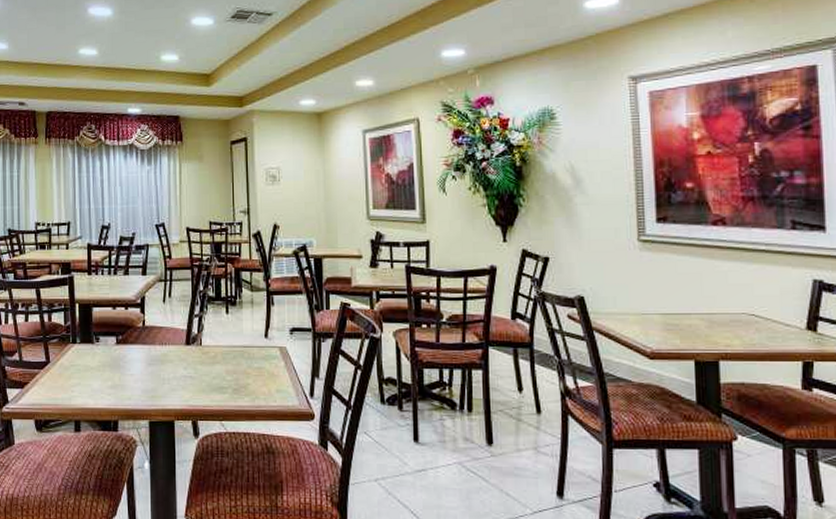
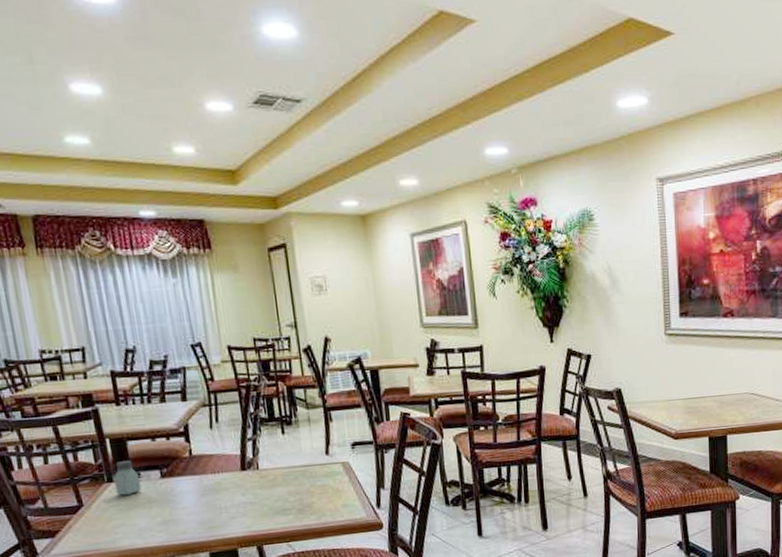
saltshaker: none [78,326,99,357] -> present [114,461,142,496]

